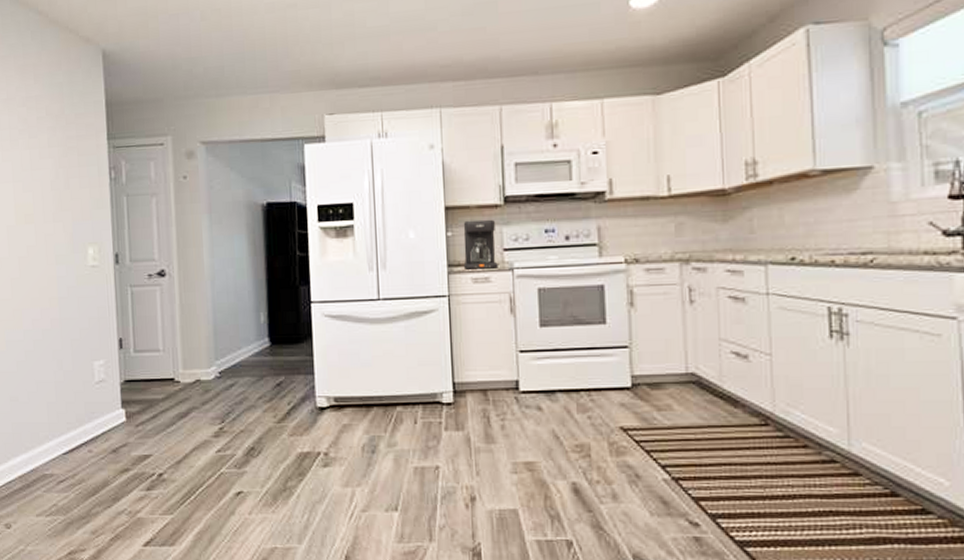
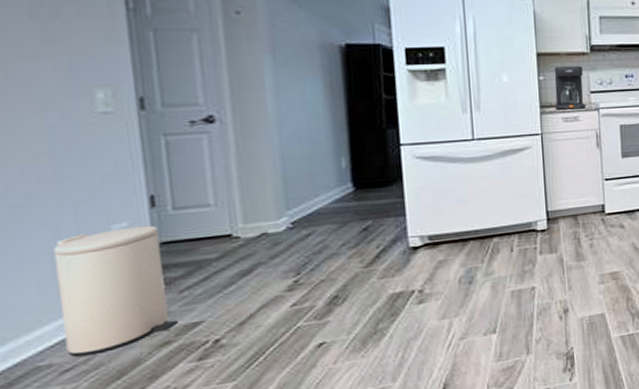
pedal bin: none [58,364,134,472] -> present [53,225,179,357]

